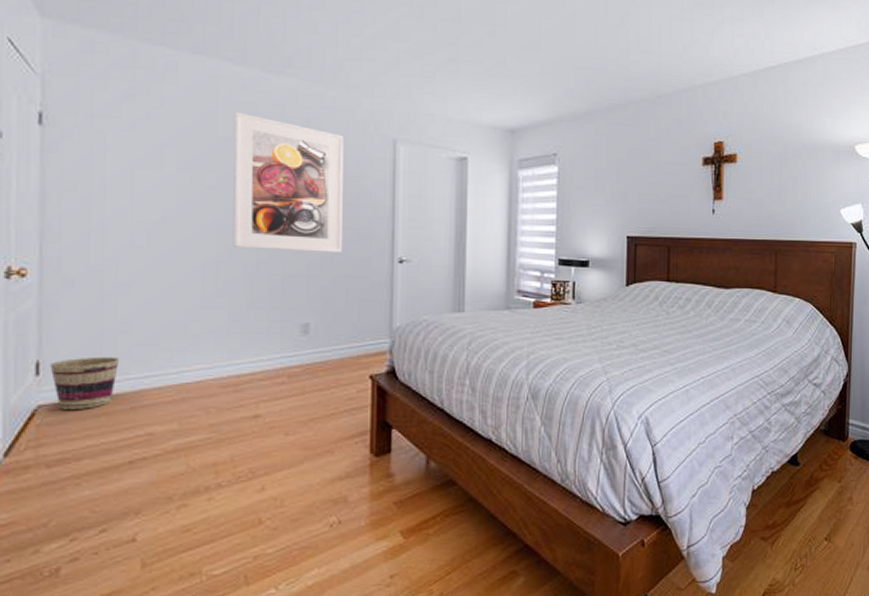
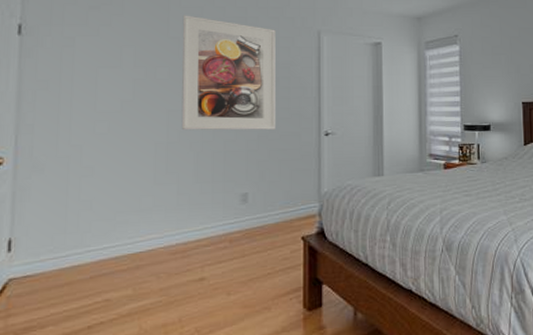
basket: present [50,356,120,409] -> none [20,231,82,282]

